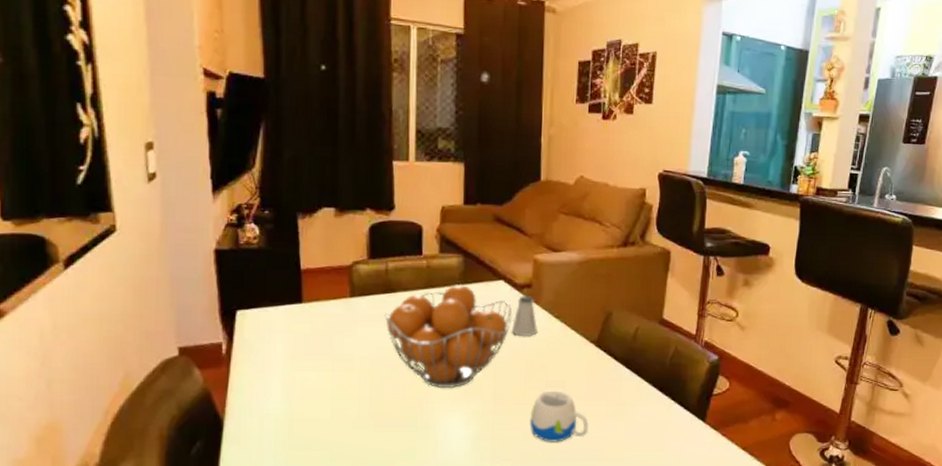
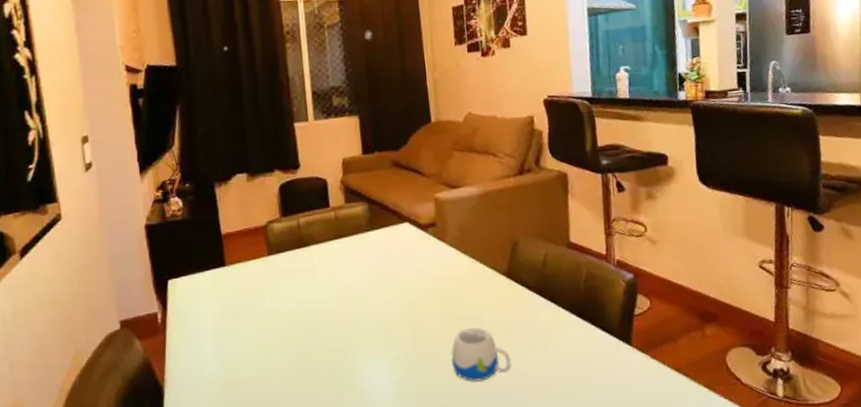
fruit basket: present [384,285,513,389] -> none [300,231,421,337]
saltshaker: present [511,296,537,337] -> none [421,234,447,277]

